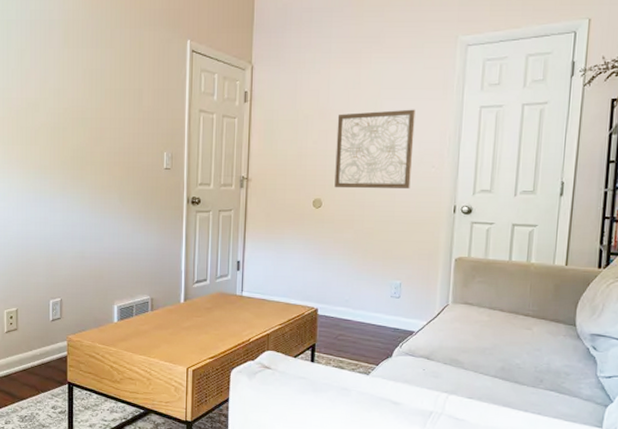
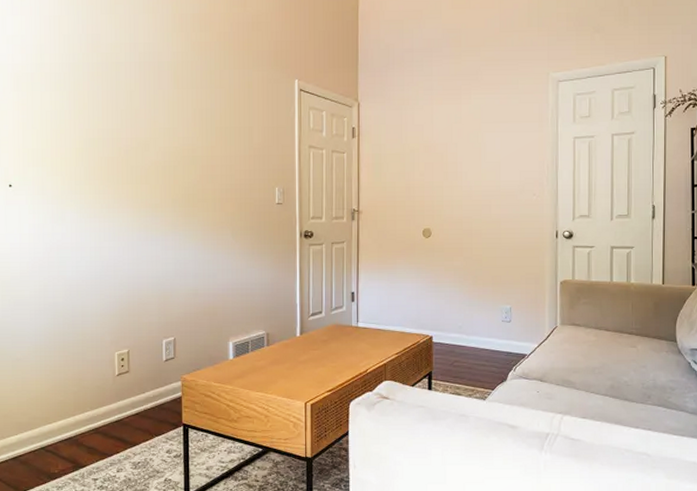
wall art: present [334,109,416,189] -> none [442,141,515,218]

